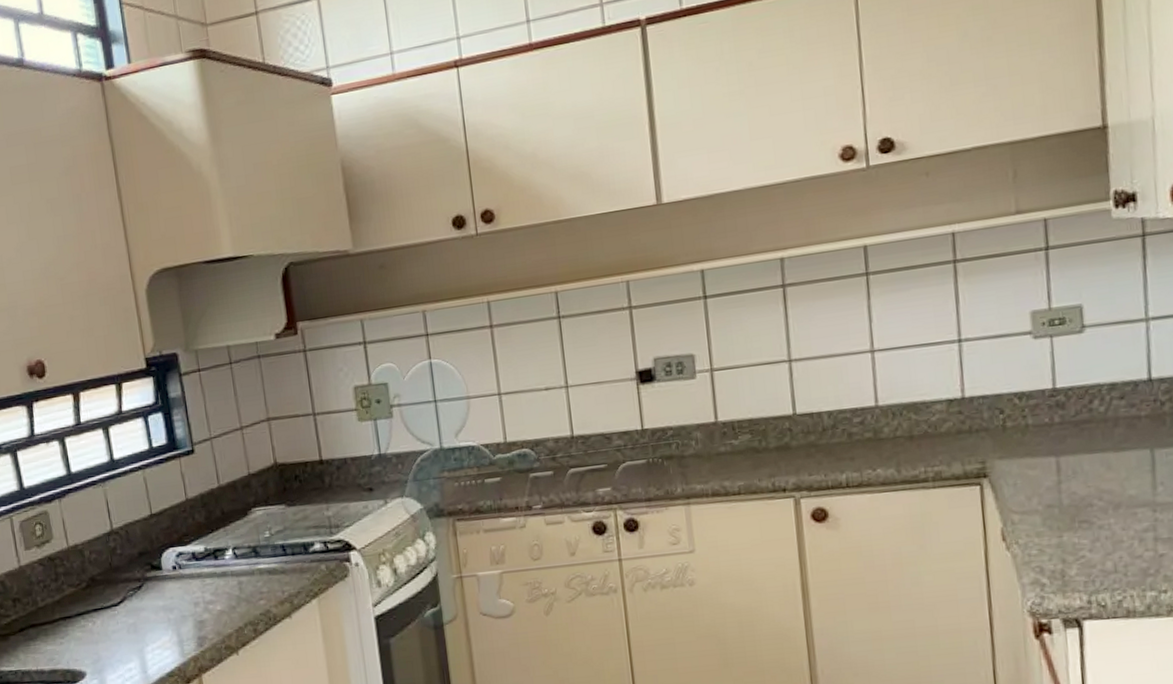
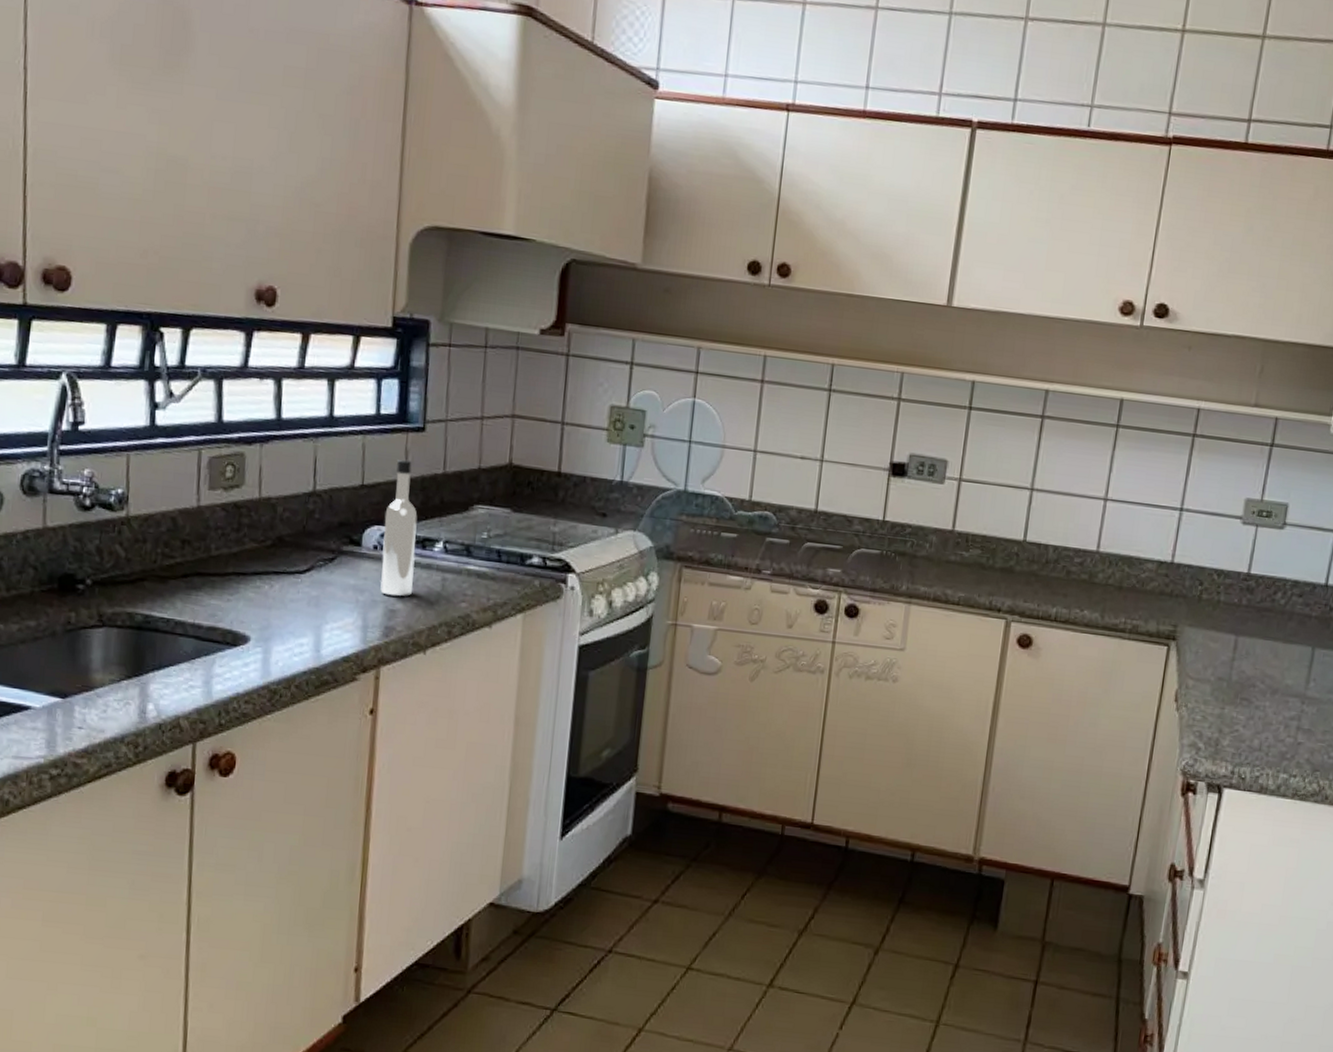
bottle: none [176,482,214,609] -> present [380,459,418,597]

